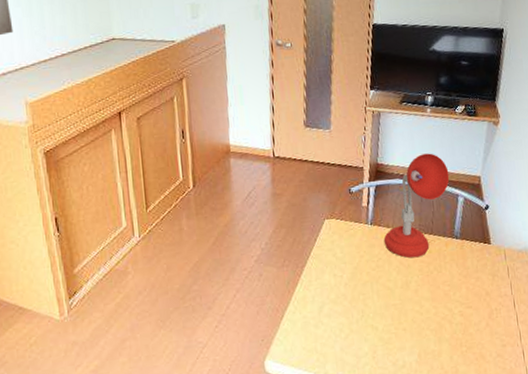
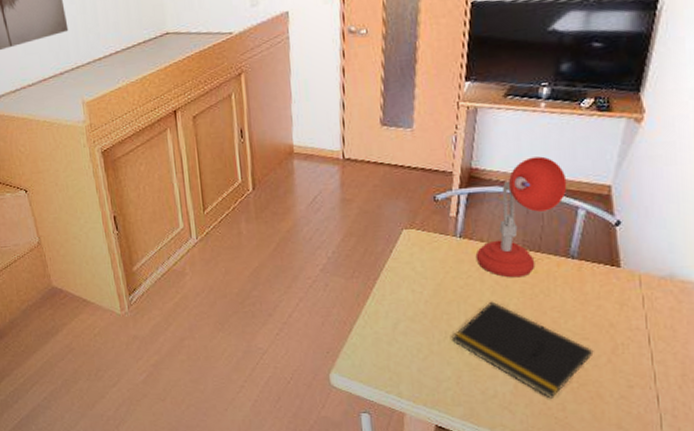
notepad: none [367,280,476,363] -> present [451,301,594,399]

